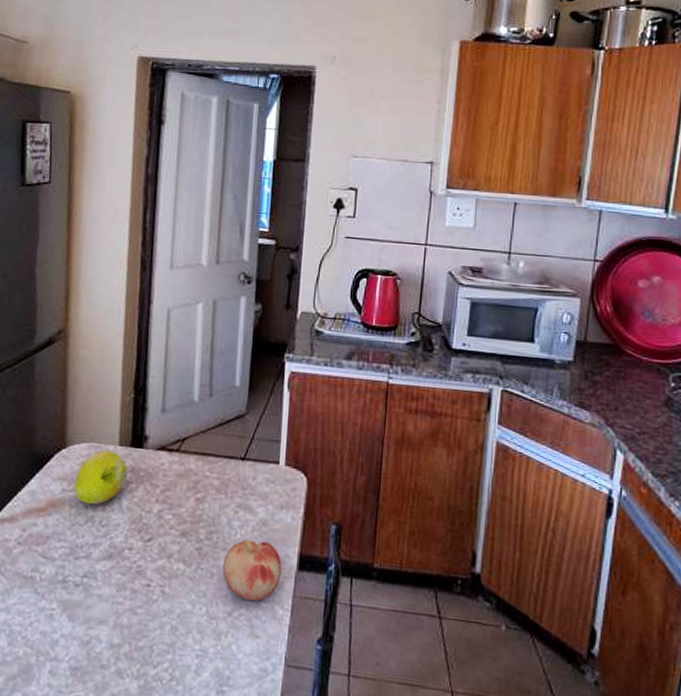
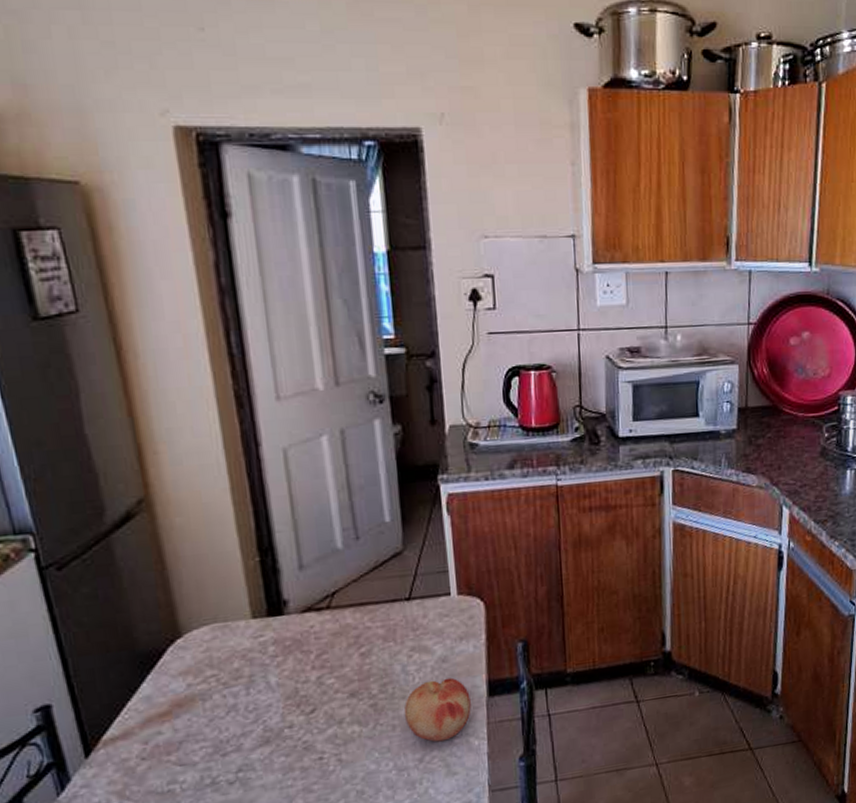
fruit: present [73,450,128,505] -> none [201,626,271,693]

